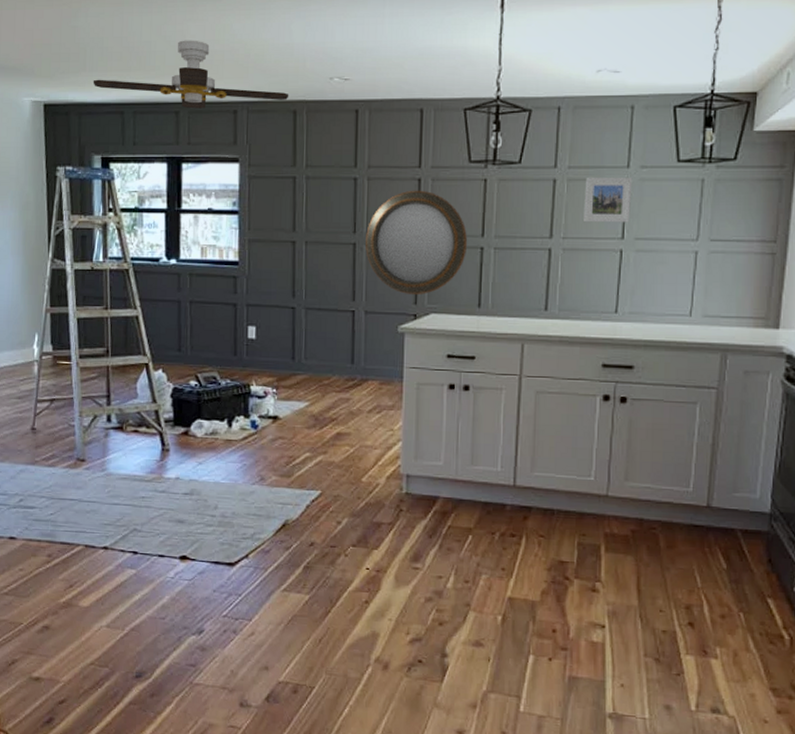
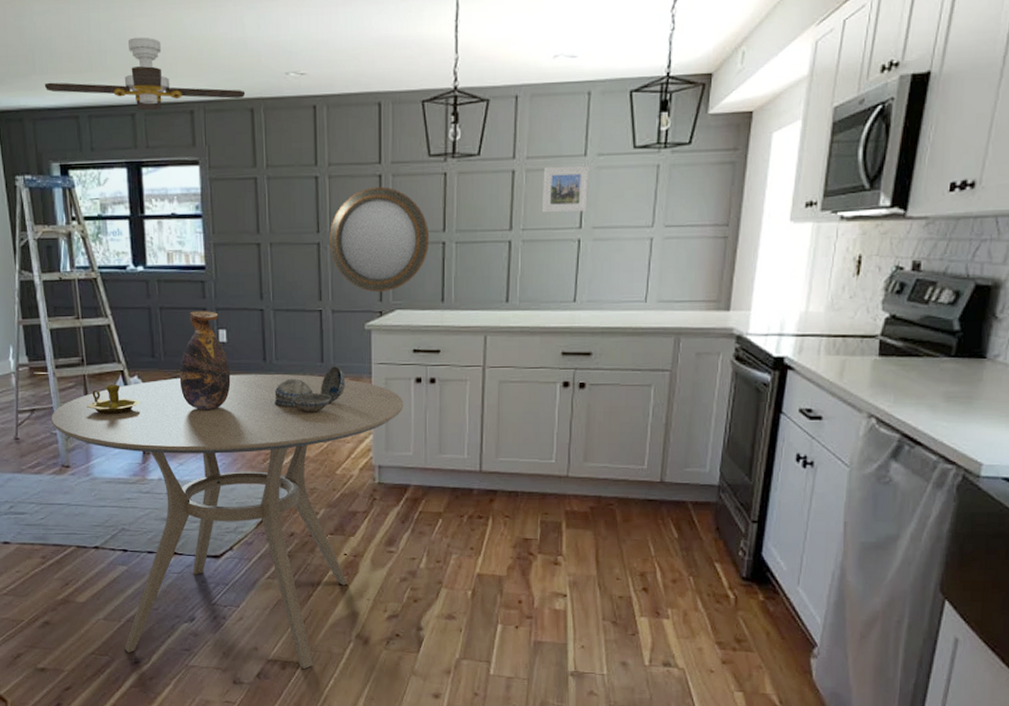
dining table: none [70,372,435,694] -> present [51,373,403,669]
candlestick: none [107,377,164,409] -> present [86,384,141,415]
vase: none [204,306,258,409] -> present [179,311,231,411]
decorative bowl: none [301,368,376,415] -> present [274,366,346,412]

